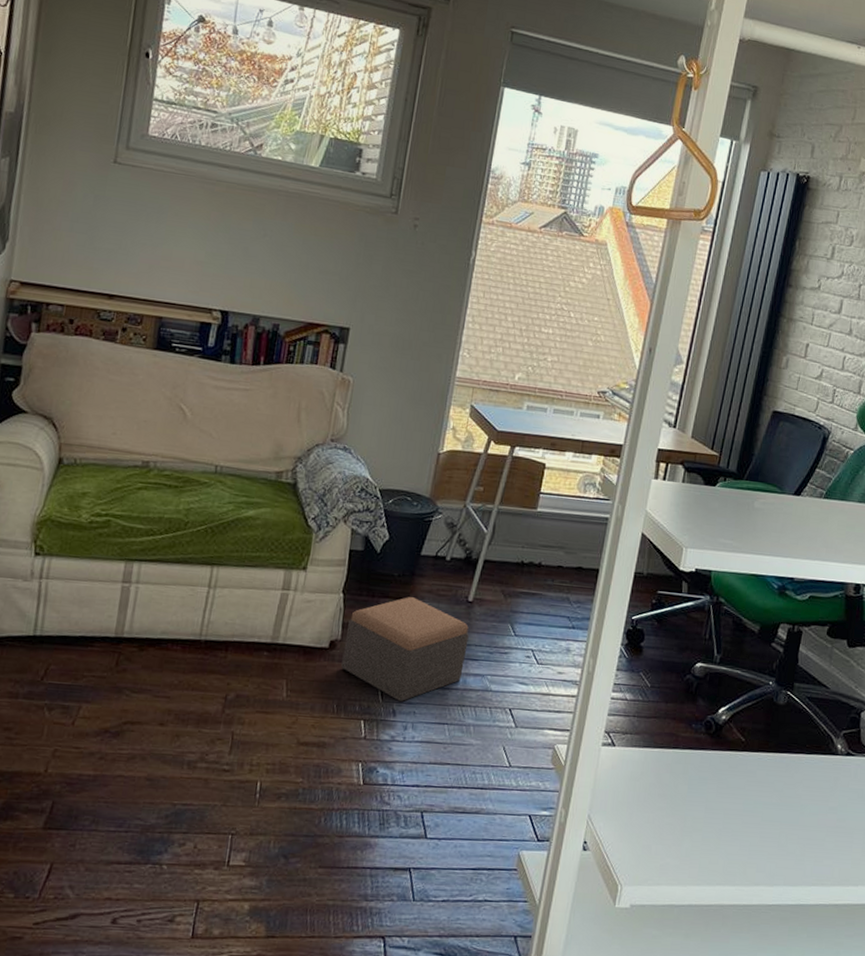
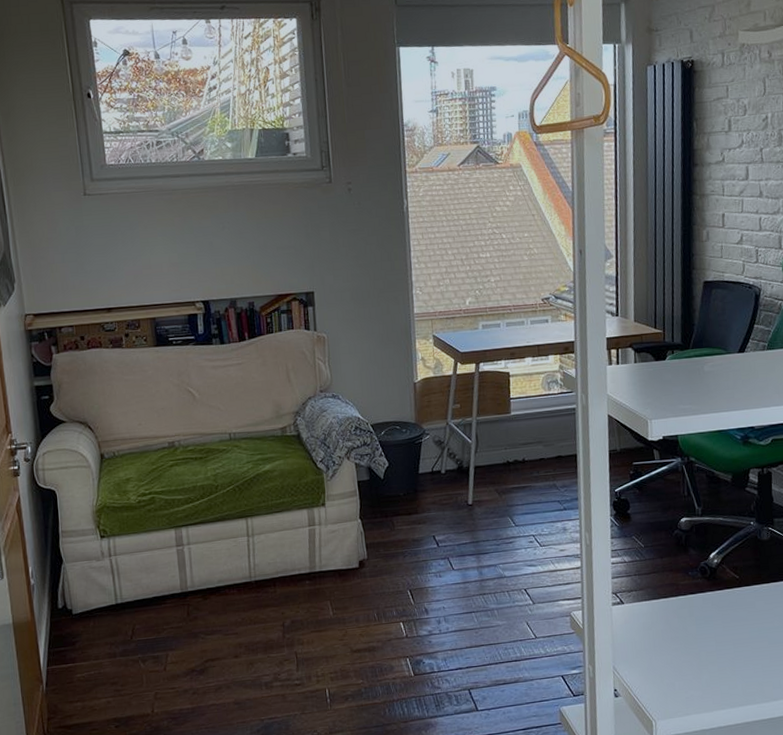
footstool: present [341,597,469,702] -> none [371,510,478,601]

